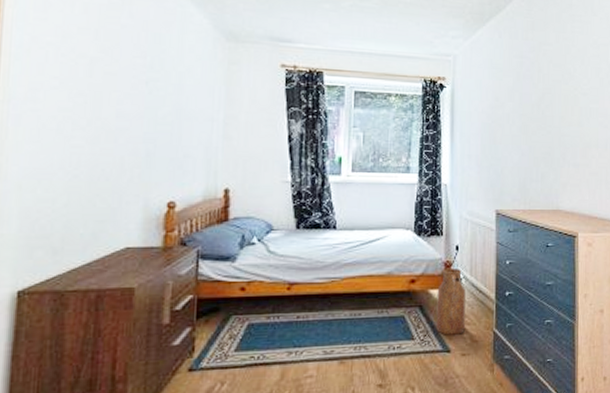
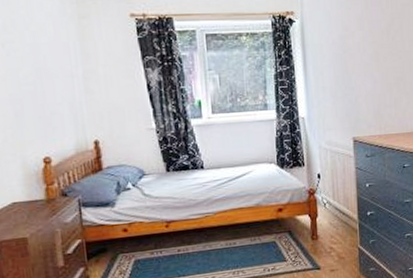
watering can: present [436,267,466,335] -> none [303,194,332,255]

